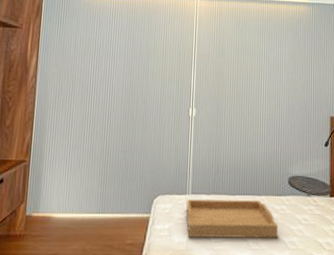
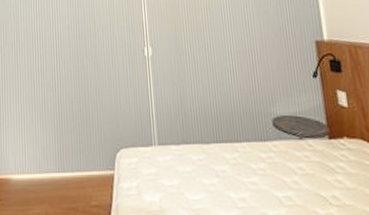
serving tray: present [186,198,278,239] -> none [153,149,268,196]

